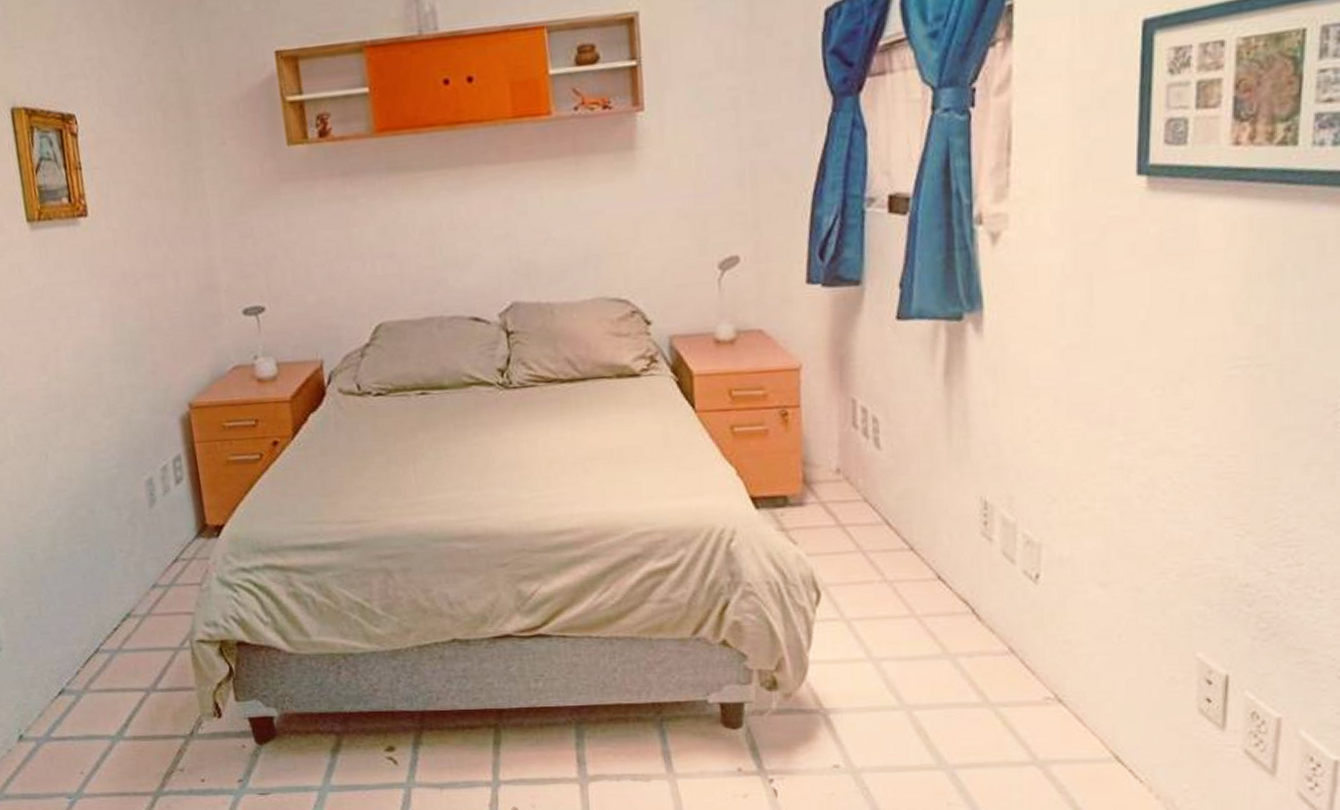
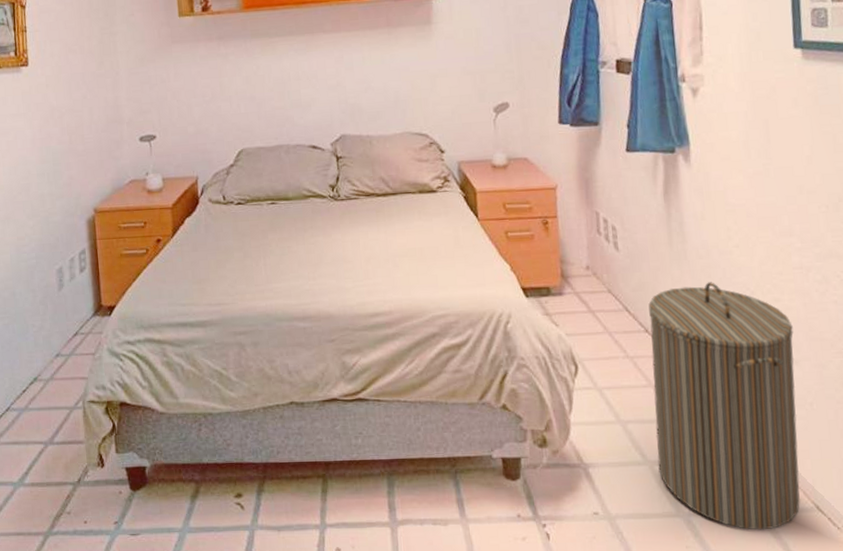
laundry hamper: none [916,487,1104,785] -> present [648,282,800,531]

